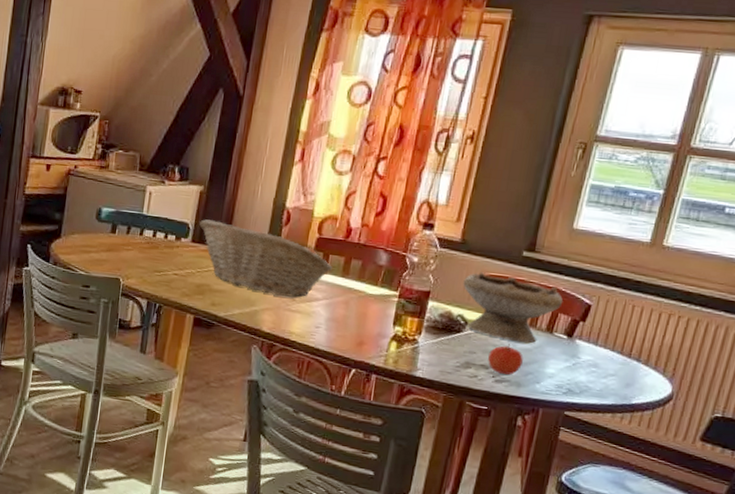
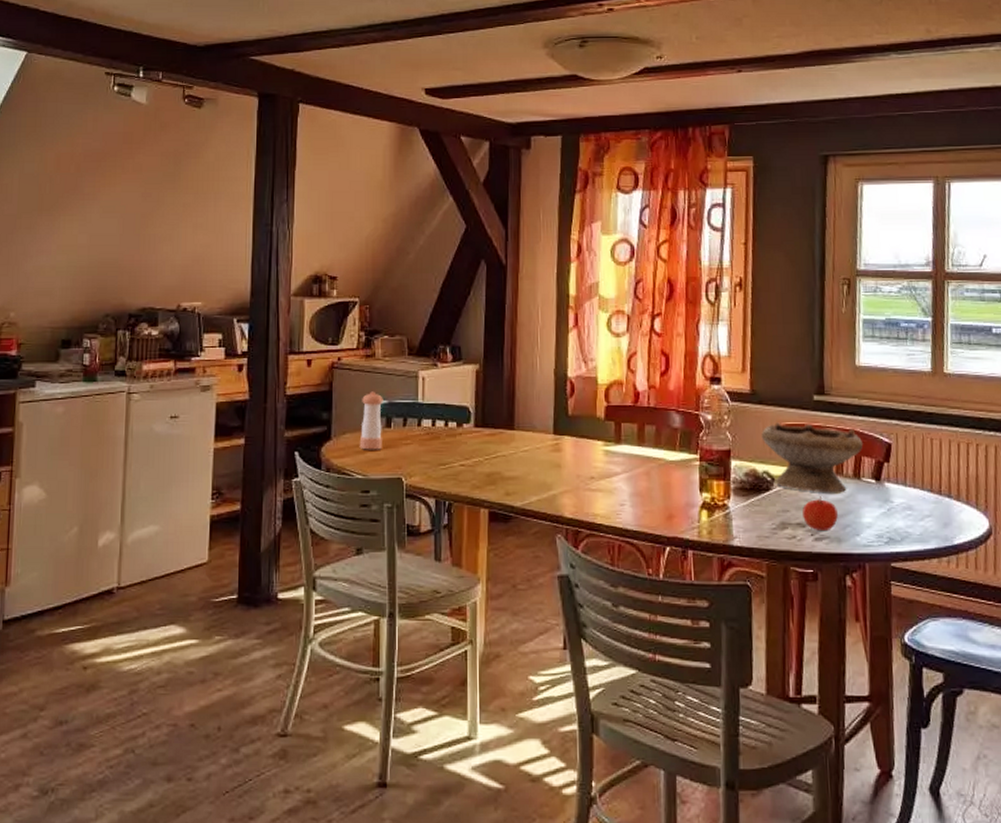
pepper shaker: none [85,199,112,252] -> present [359,391,383,450]
fruit basket: present [199,219,332,298] -> none [480,400,626,476]

